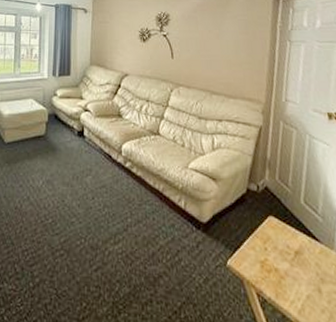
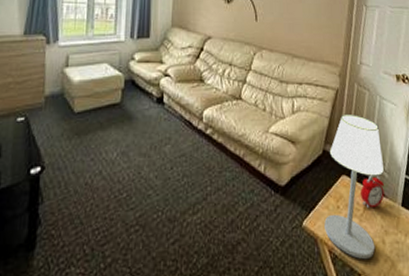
table lamp: none [250,152,318,308] -> present [324,113,385,260]
alarm clock: none [290,217,319,254] -> present [360,175,385,209]

